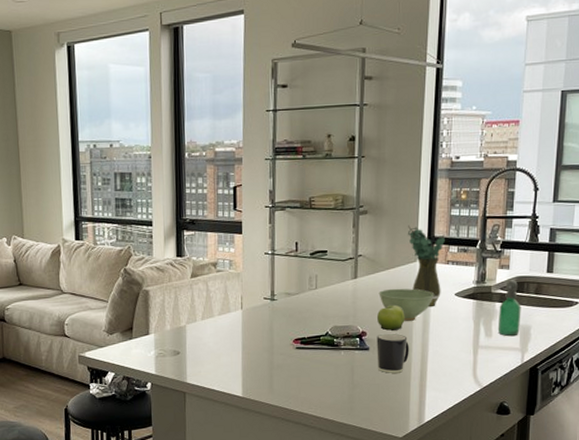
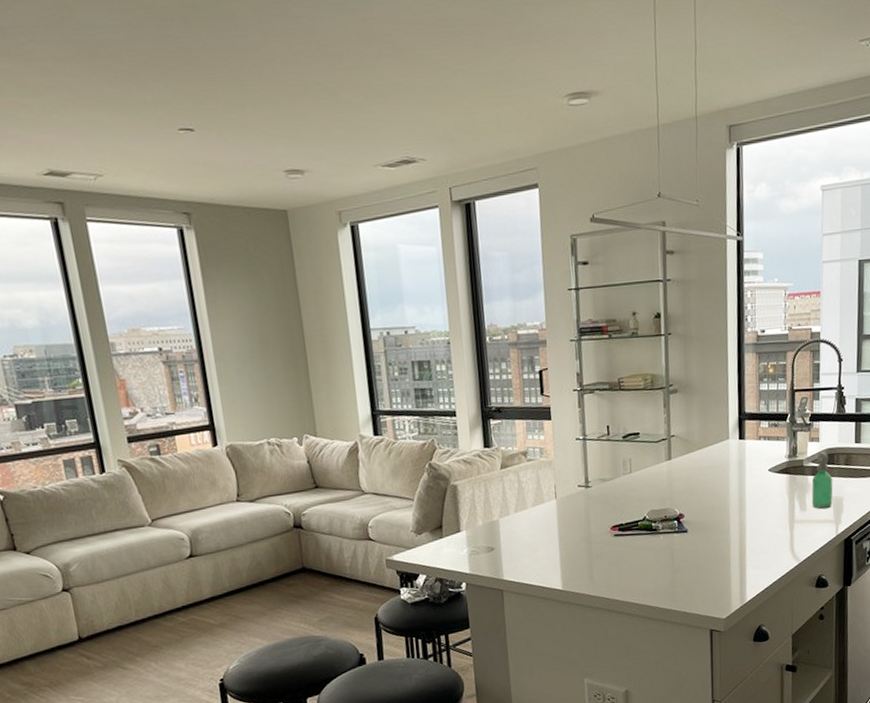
mug: present [376,333,409,373] -> none [694,513,727,555]
fruit: present [377,304,405,331] -> none [694,484,721,511]
bowl: present [378,288,434,321] -> none [693,467,748,501]
vase: present [407,225,445,308] -> none [718,402,756,485]

